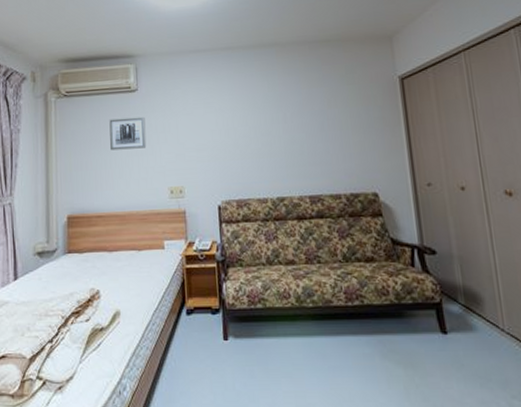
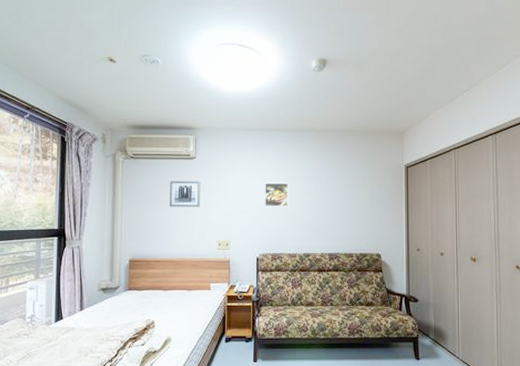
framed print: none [222,110,253,142] -> present [265,182,289,207]

